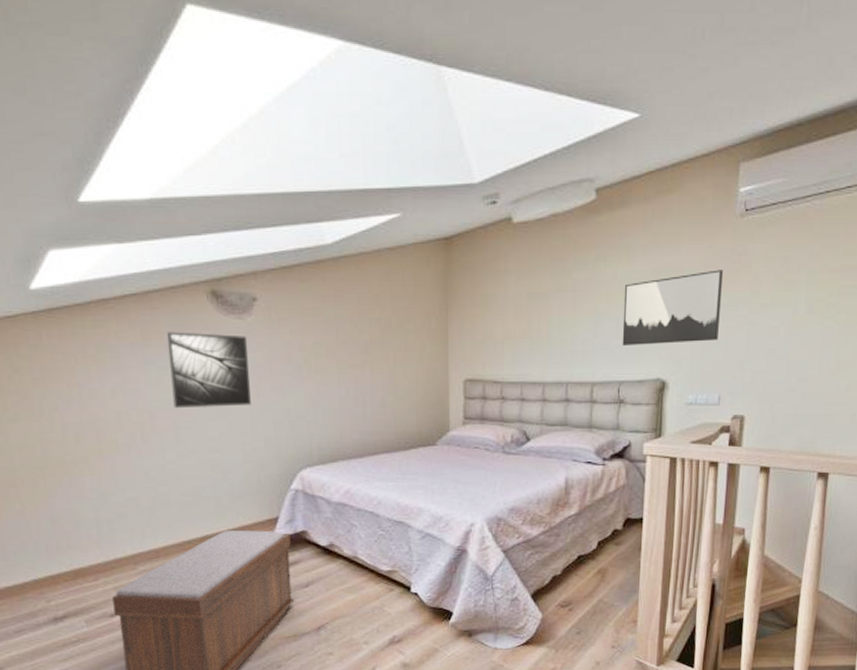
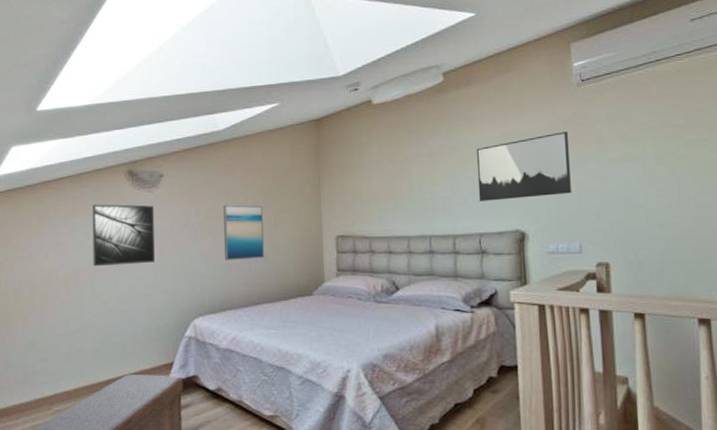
wall art: none [333,339,382,405] -> present [223,205,264,261]

